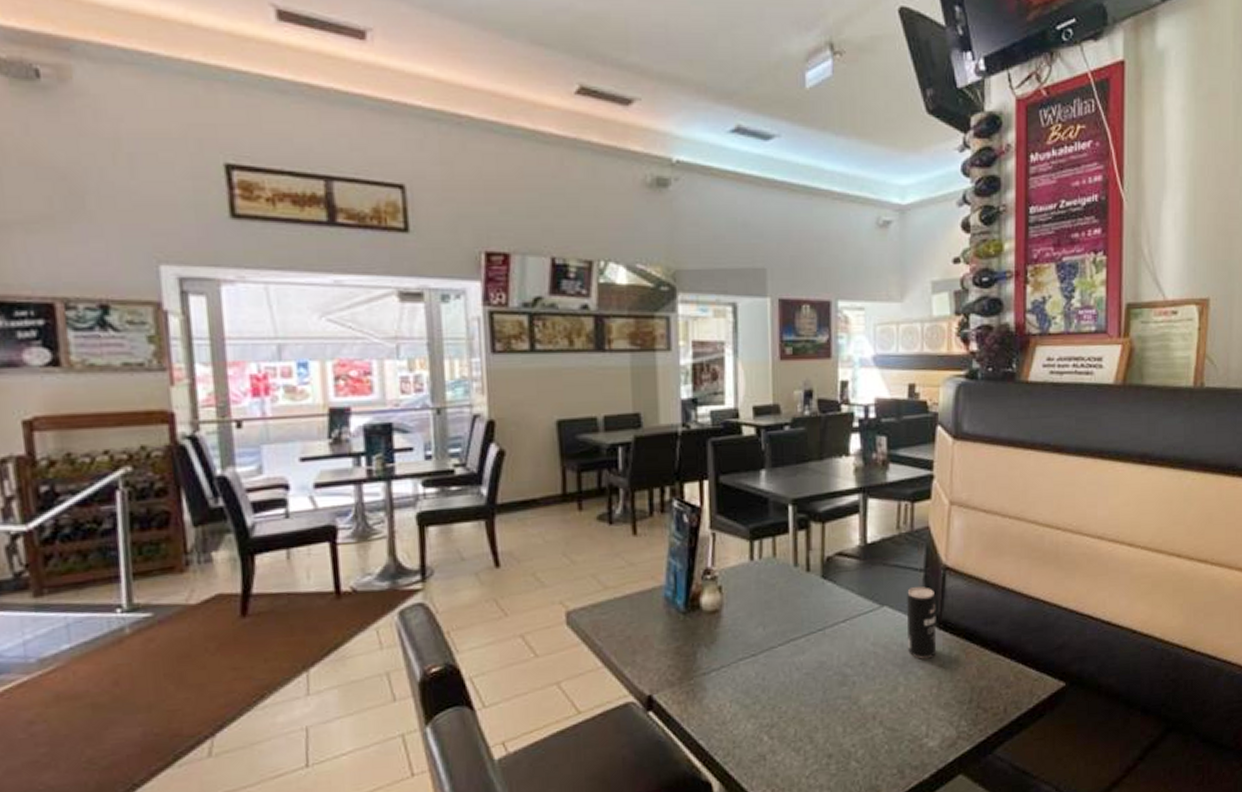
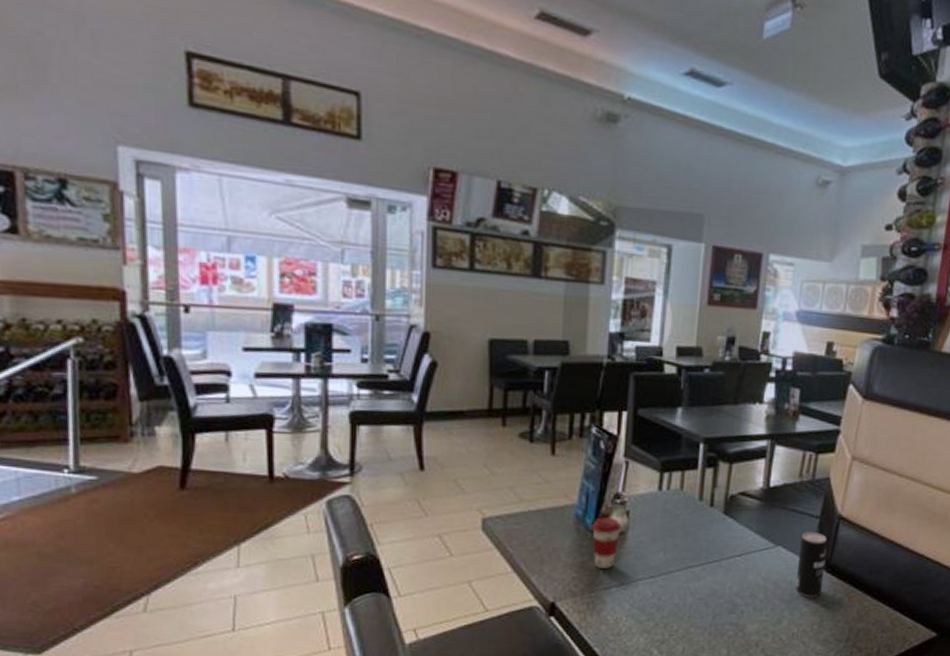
coffee cup: none [684,595,715,652] -> present [592,517,622,568]

